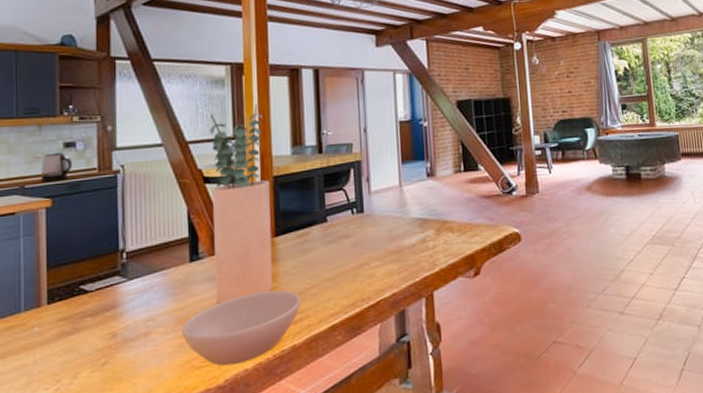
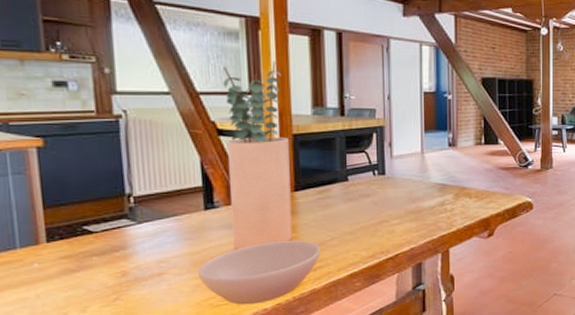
kettle: present [40,152,73,182] -> none [26,90,66,120]

